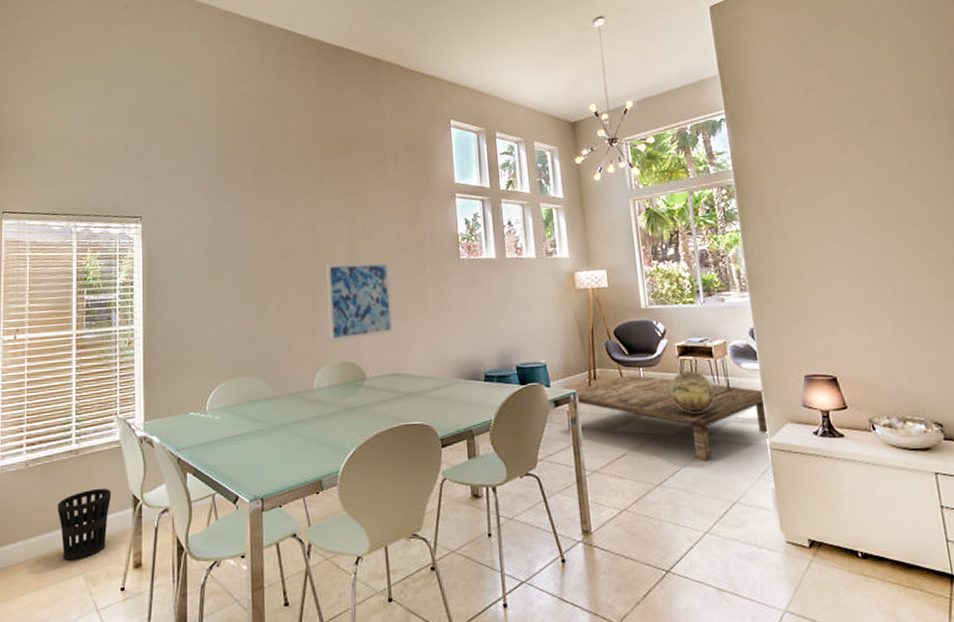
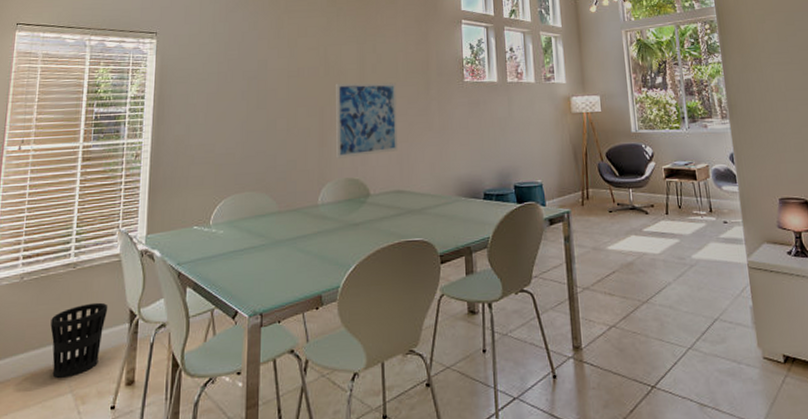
coffee table: present [567,375,767,462] -> none [561,195,746,280]
decorative sphere: present [669,371,714,413] -> none [656,192,698,233]

